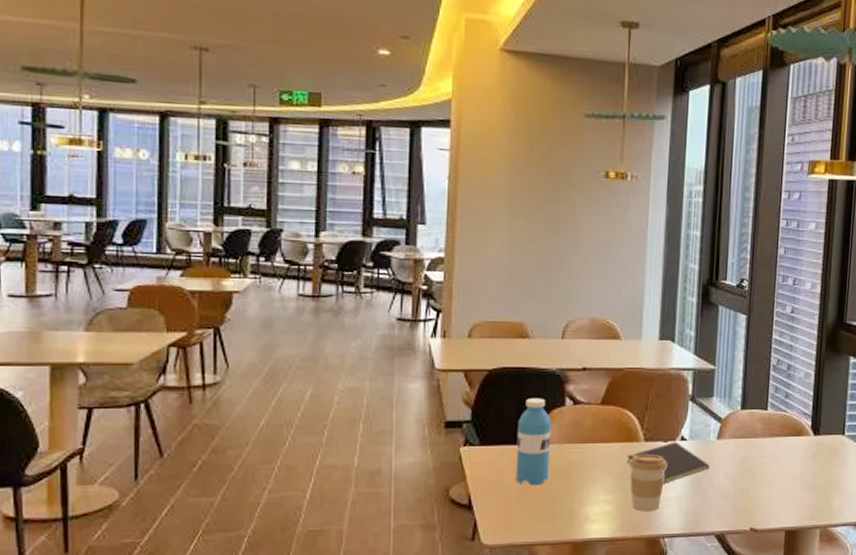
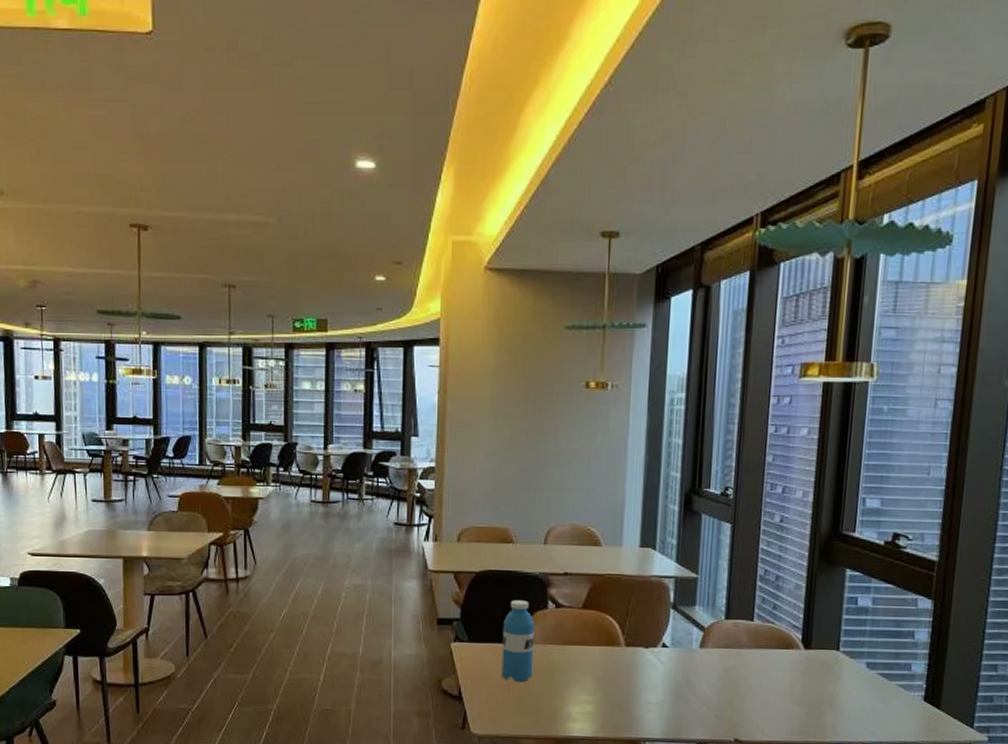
notepad: present [627,441,710,484] -> none [608,647,693,689]
coffee cup: present [629,455,666,512] -> none [610,659,647,715]

